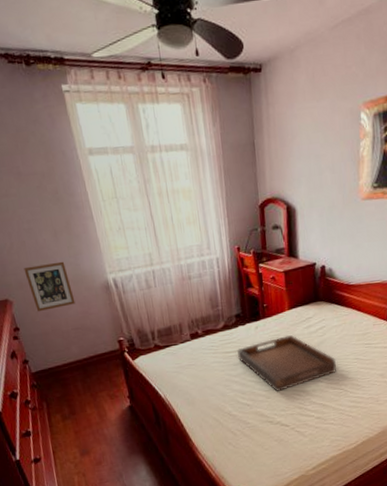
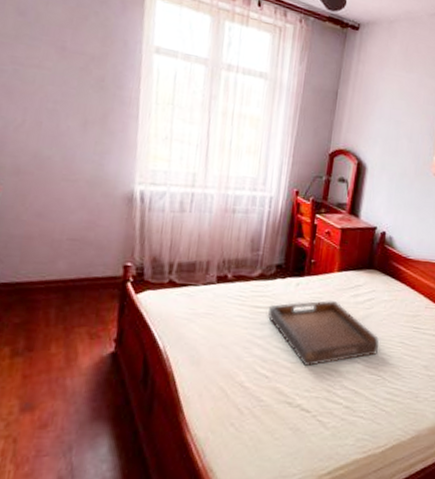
picture frame: present [24,261,76,312] -> none [27,151,86,210]

